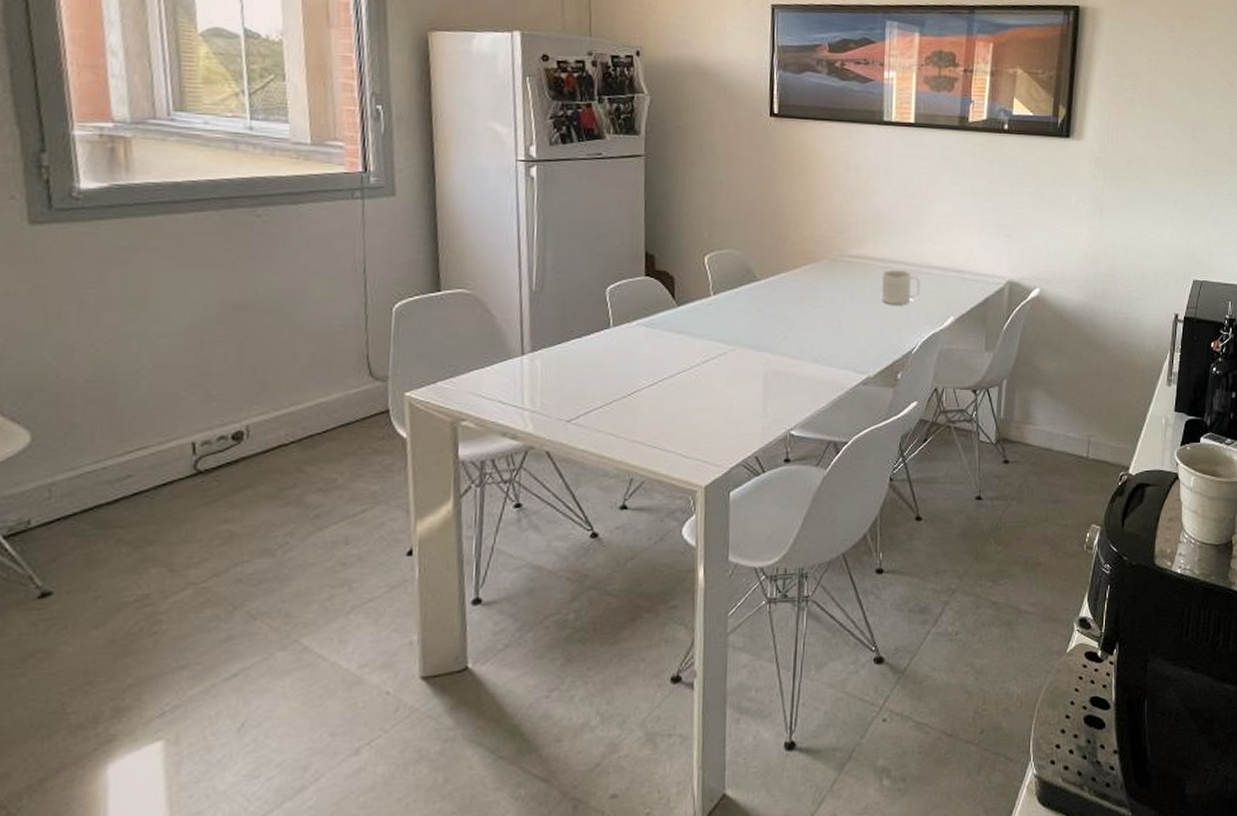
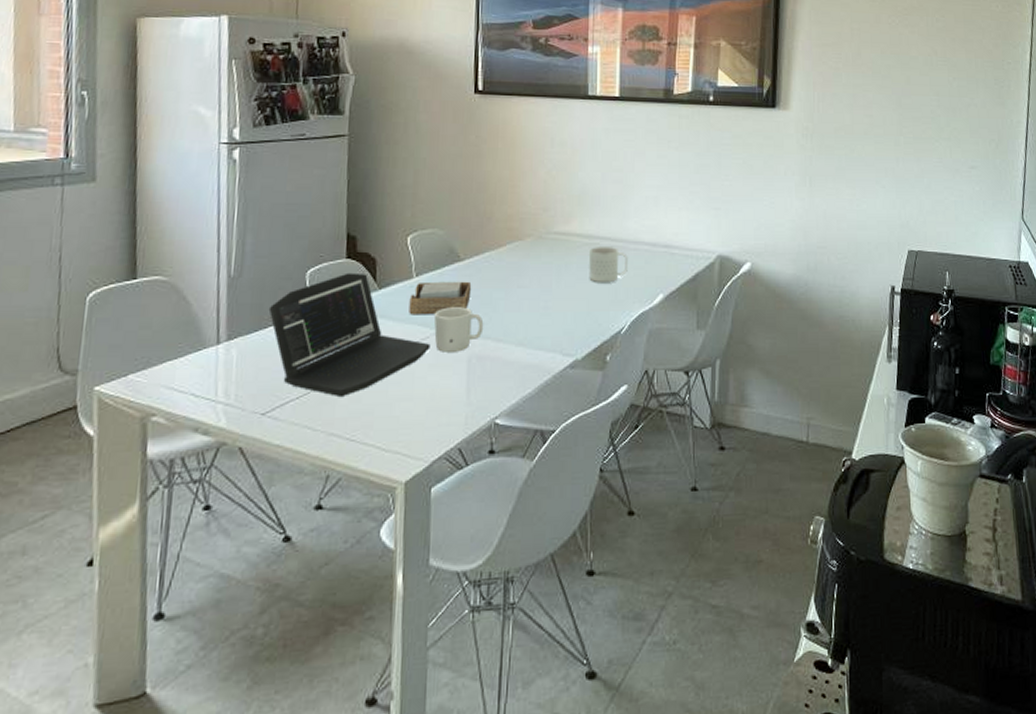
laptop: none [570,290,728,408] -> present [268,272,431,398]
napkin holder: none [707,300,768,332] -> present [409,281,472,315]
mug: none [731,325,780,367] -> present [433,307,484,352]

